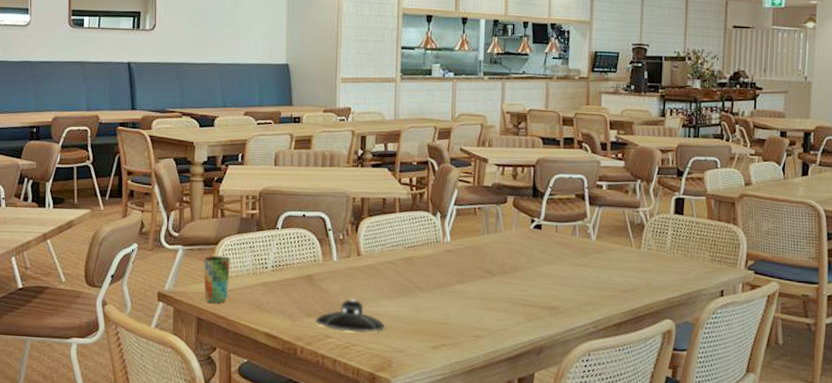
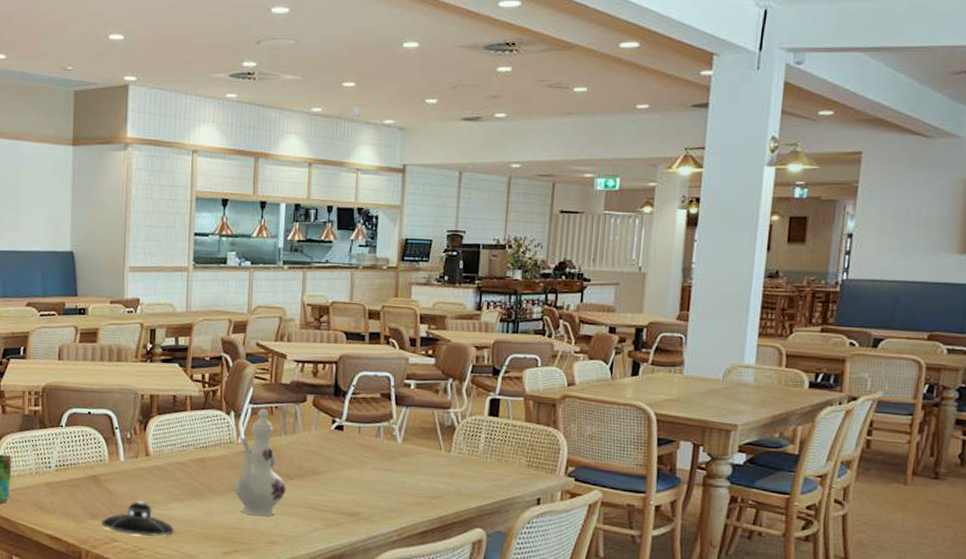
ewer: none [440,209,489,312] -> present [233,408,286,517]

